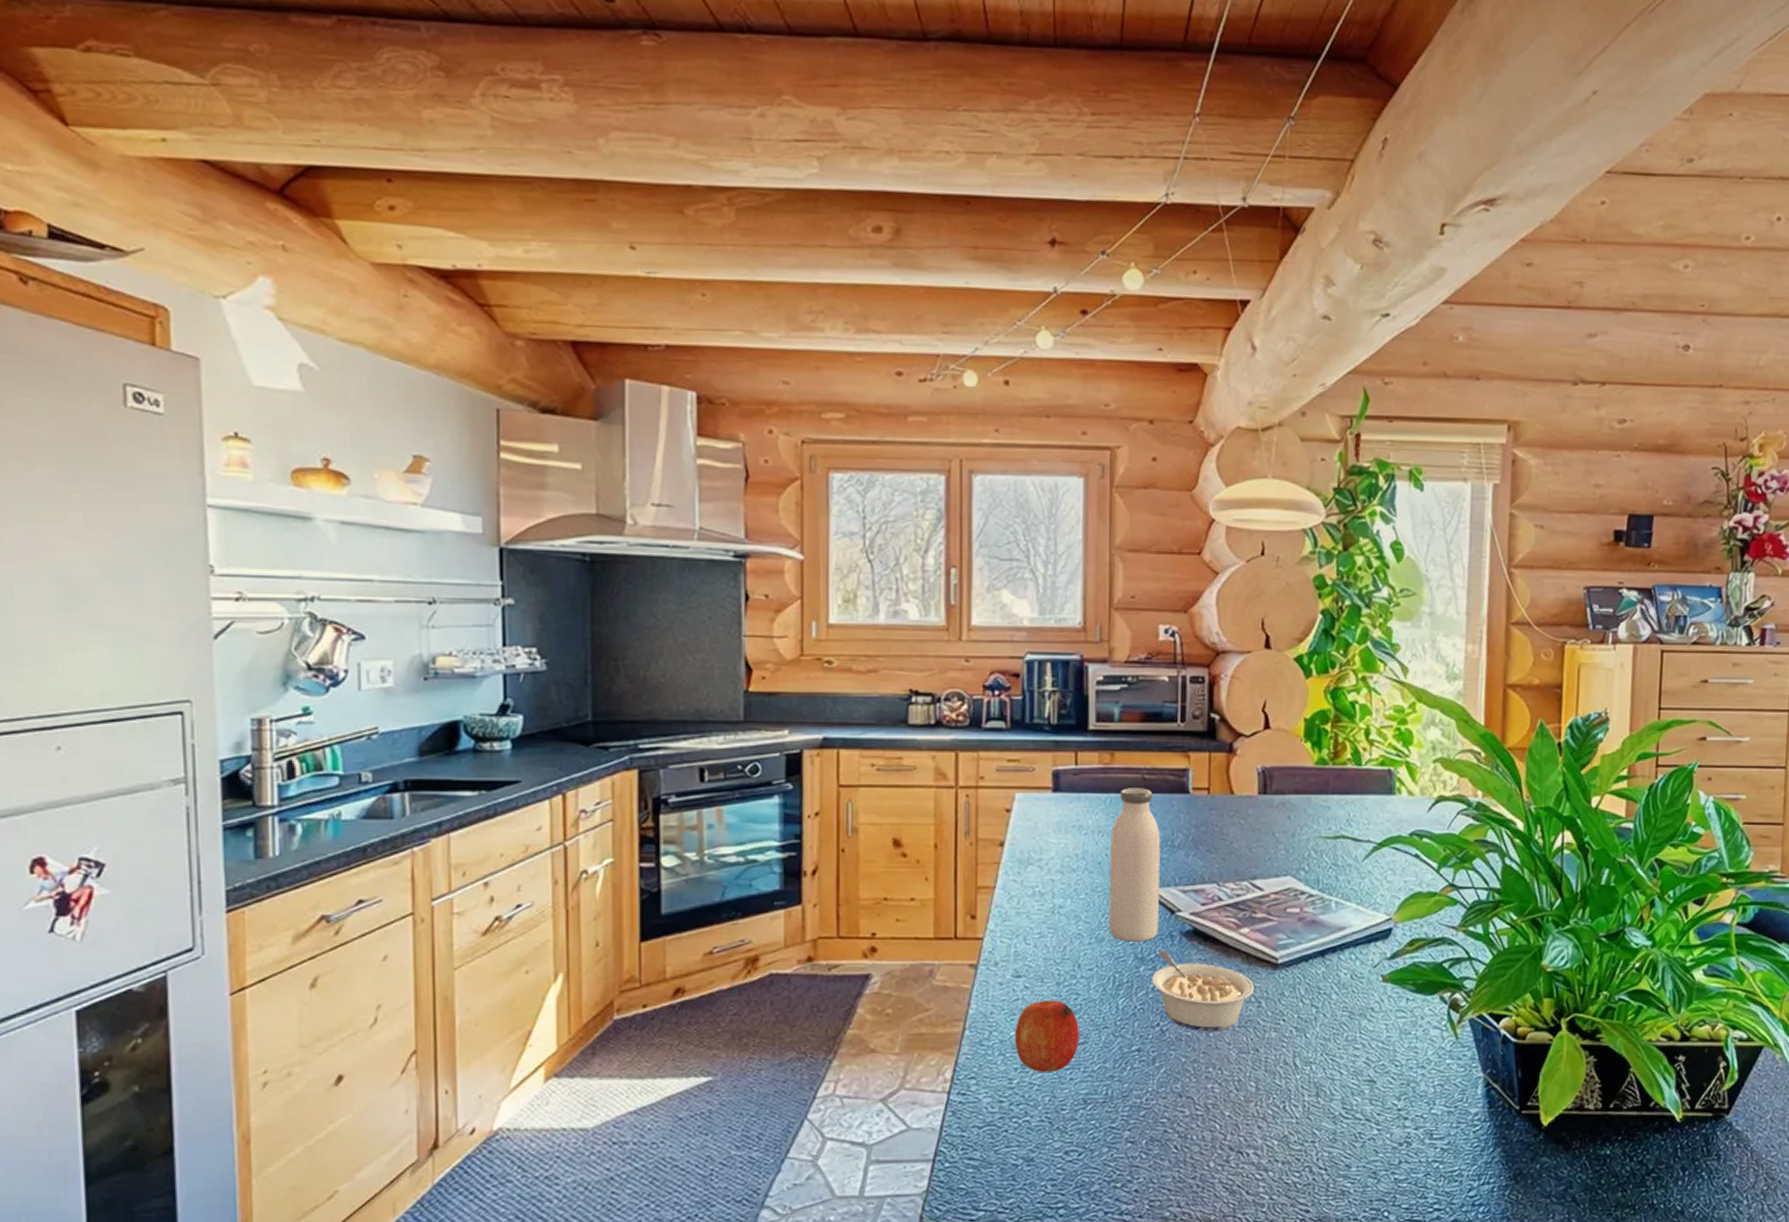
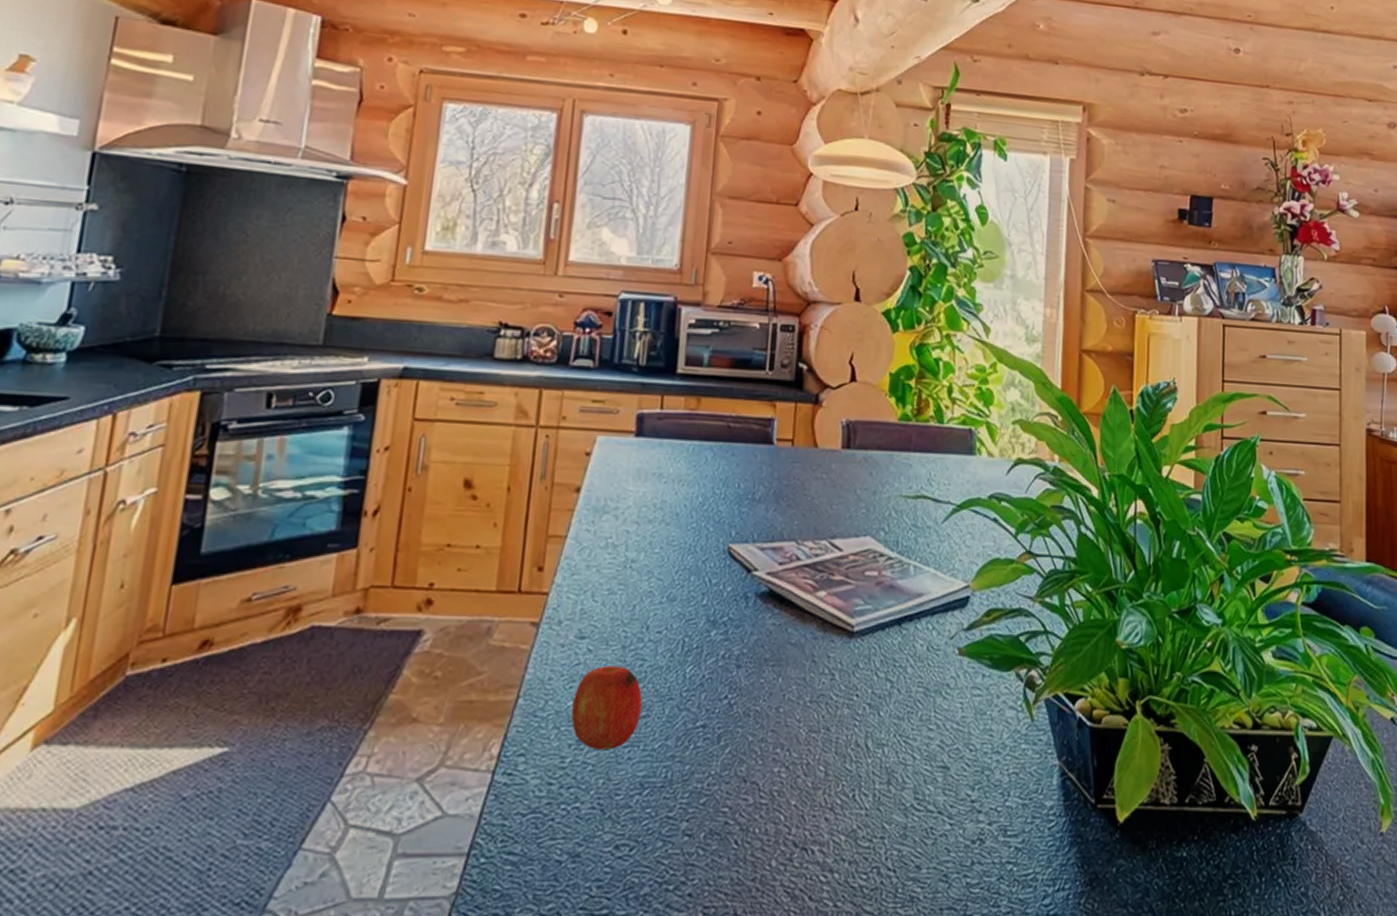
water bottle: present [1108,788,1161,942] -> none [682,435,742,603]
legume: present [1152,950,1254,1032] -> none [722,613,828,707]

